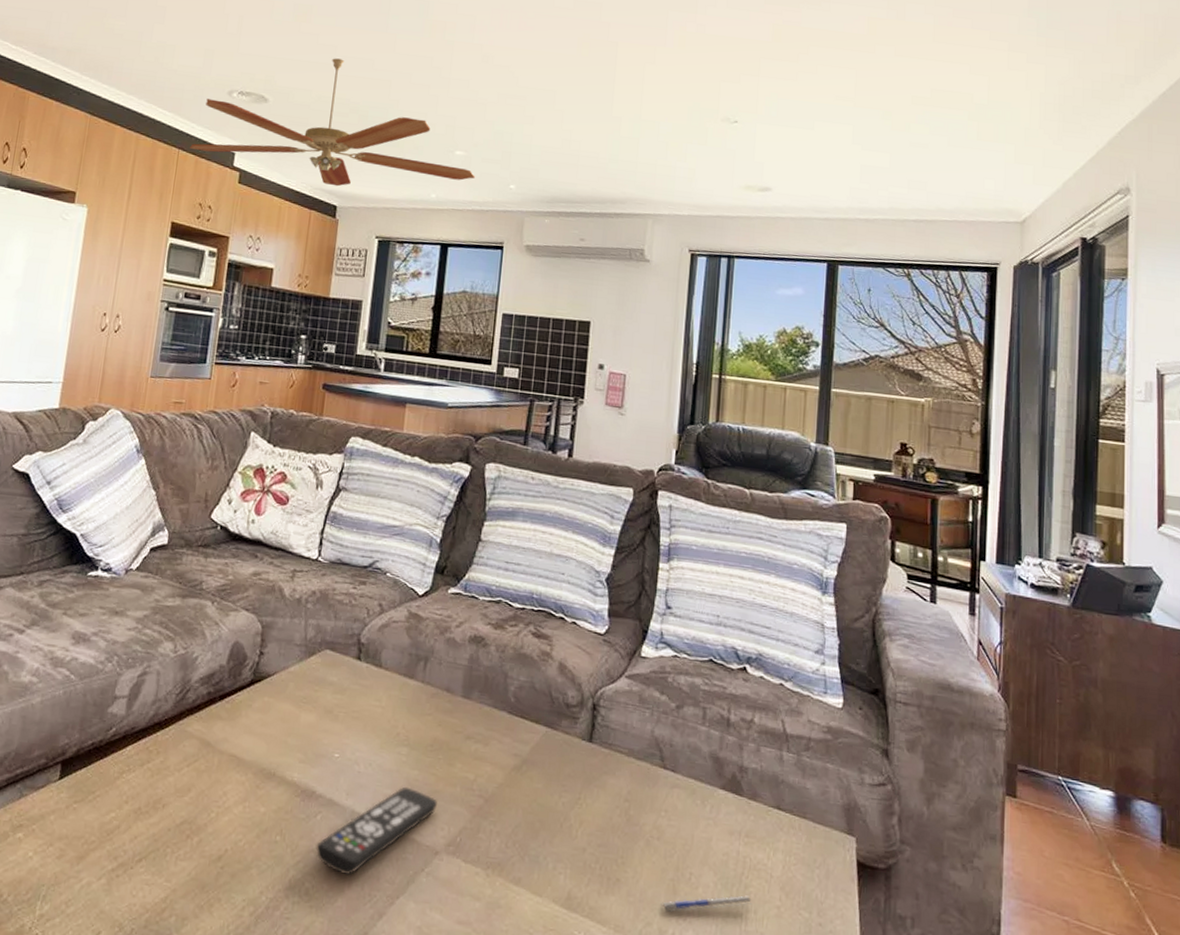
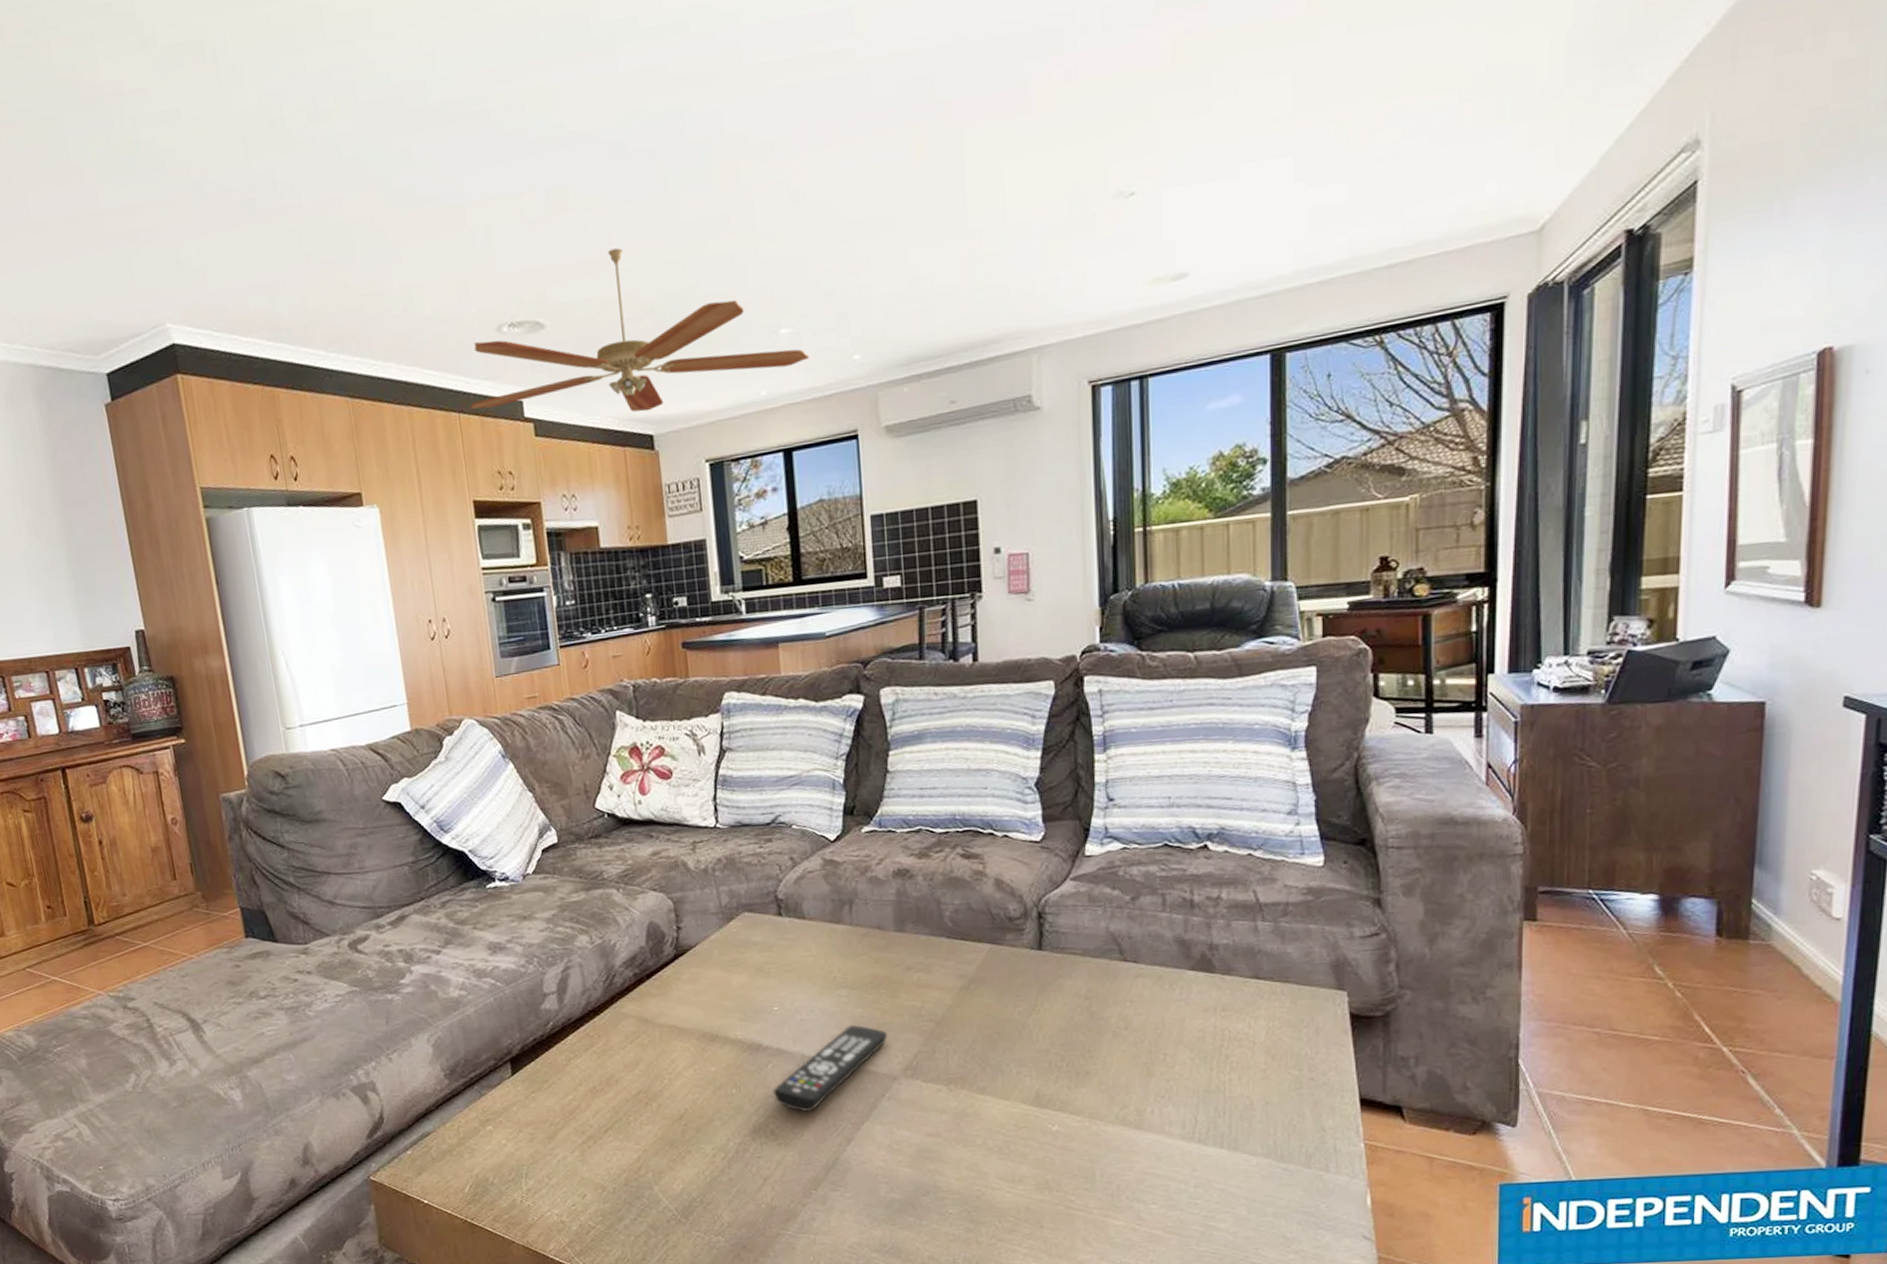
pen: present [661,895,753,912] -> none [1136,1065,1236,1092]

